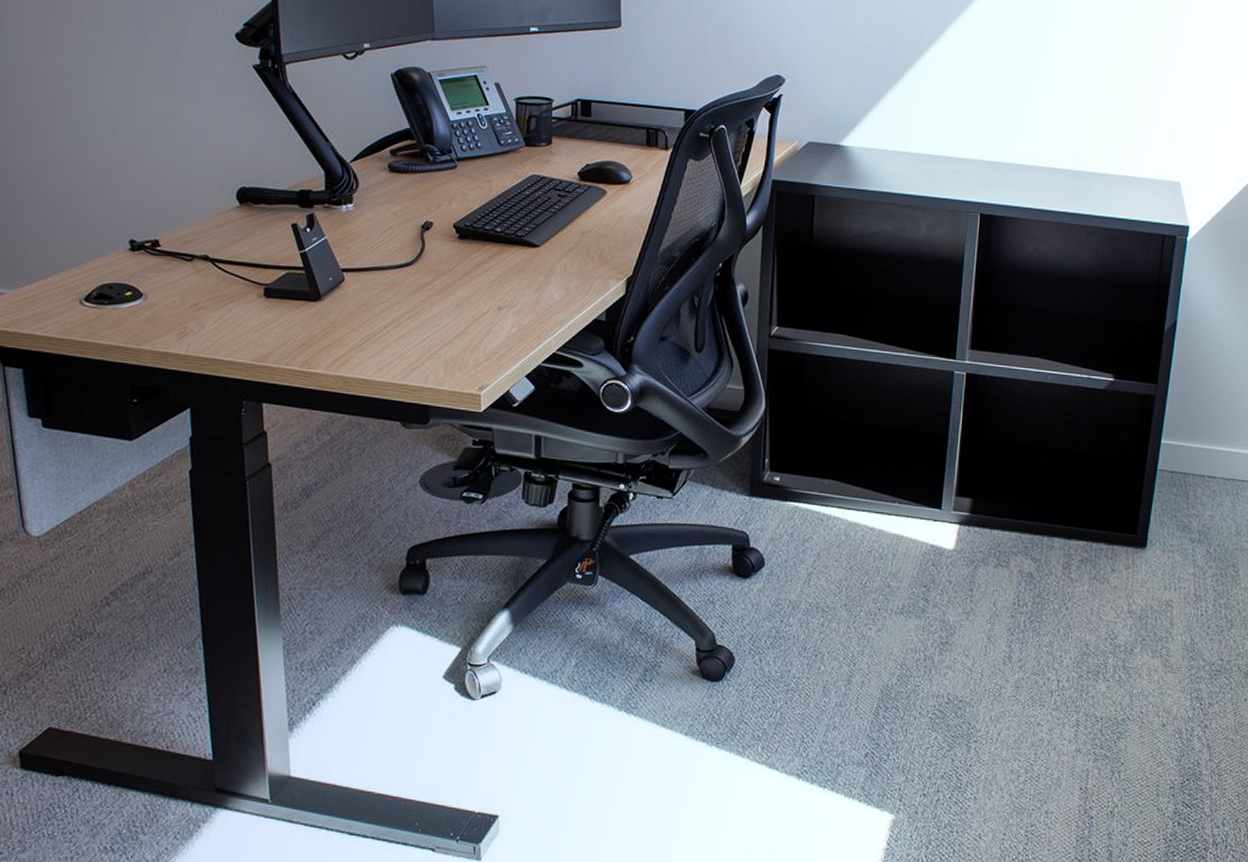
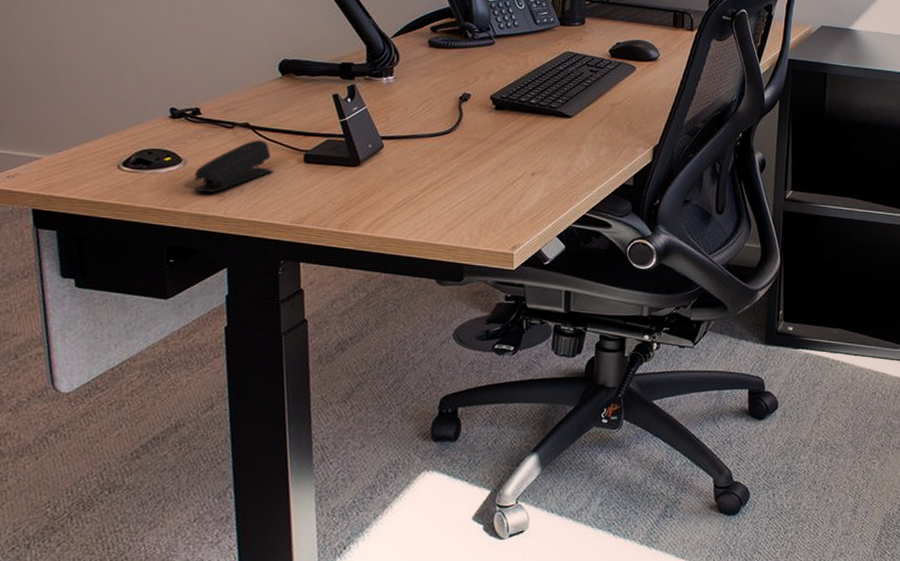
stapler: none [154,273,234,329] -> present [193,140,274,193]

